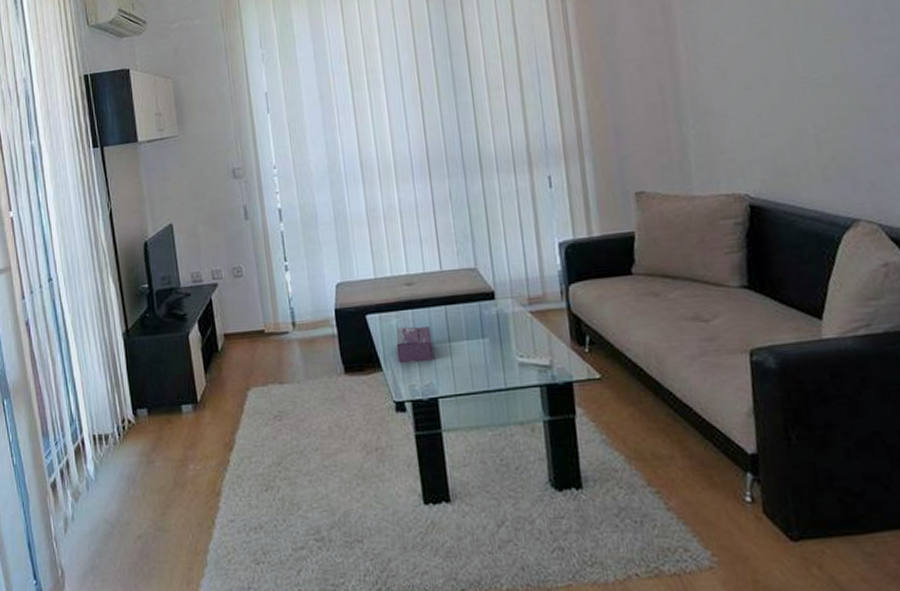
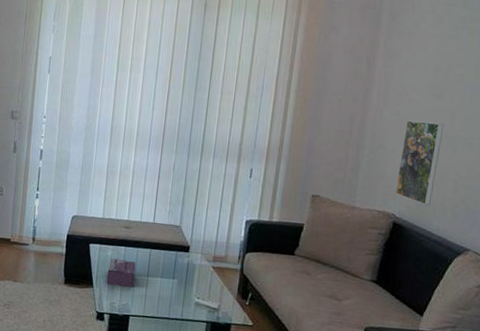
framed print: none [731,67,792,174] -> present [394,120,444,205]

